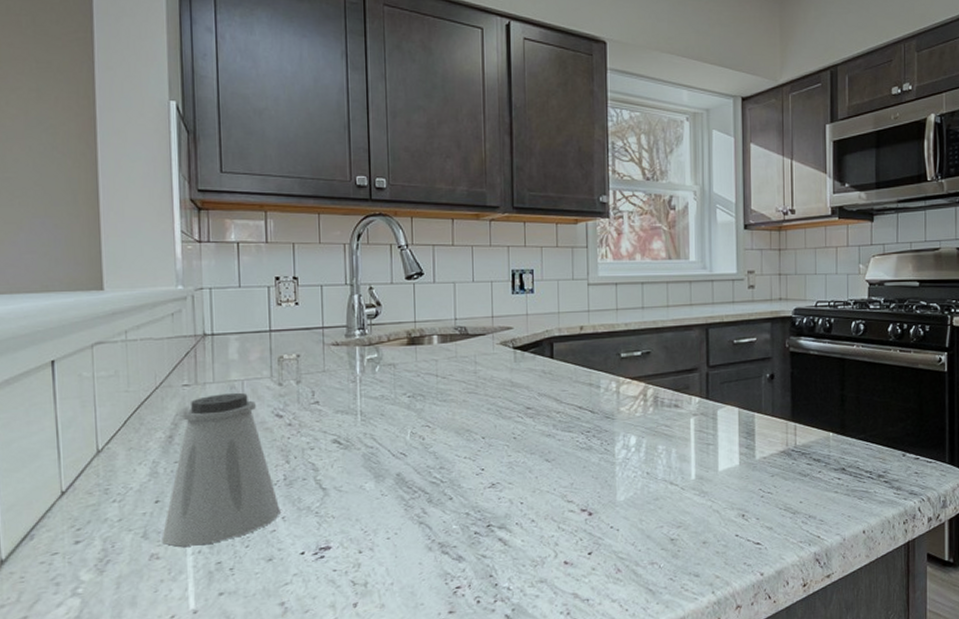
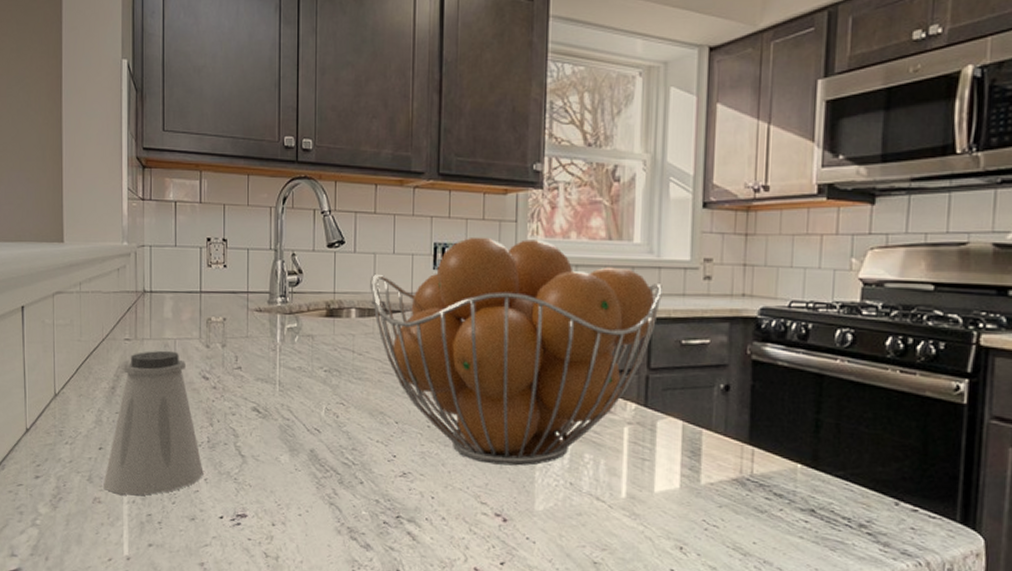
fruit basket: none [451,262,716,465] -> present [370,237,662,466]

